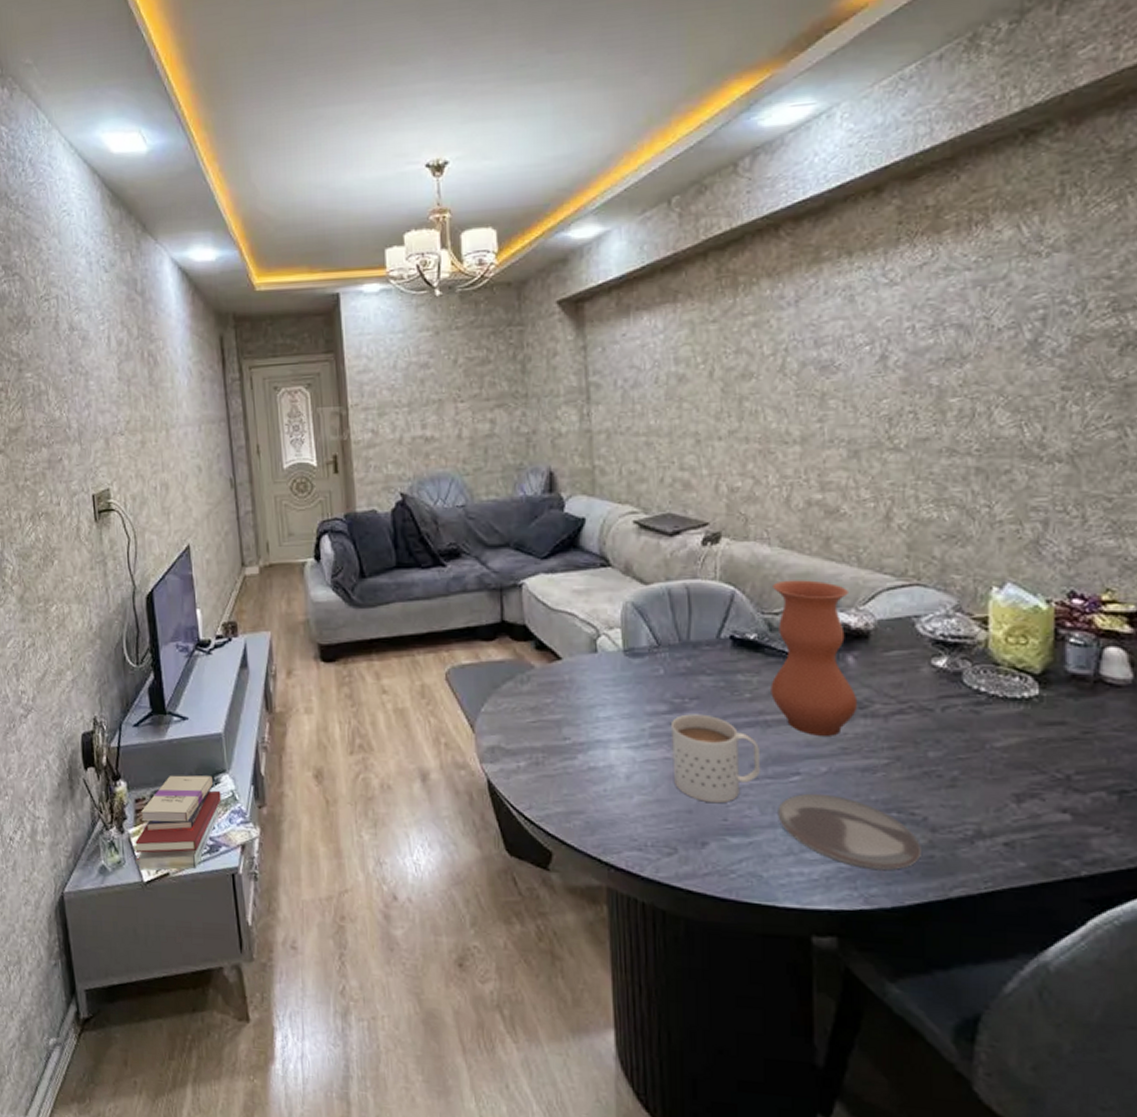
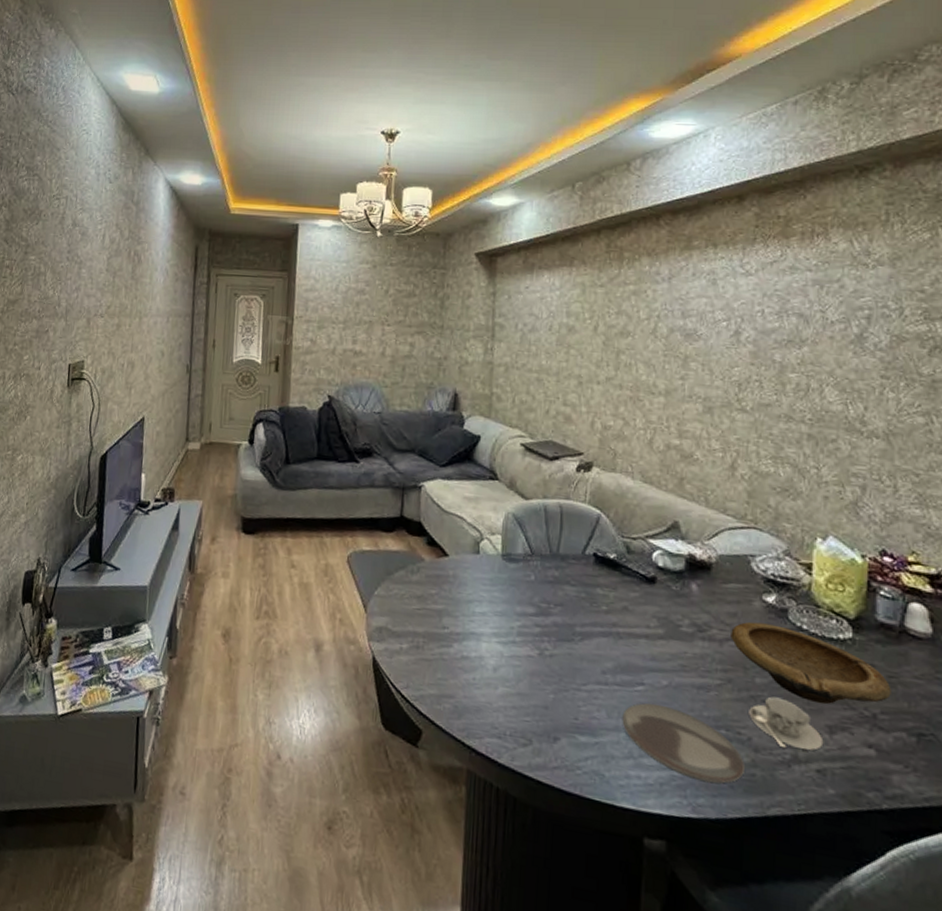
books: present [135,775,222,871] -> none [53,619,139,708]
mug: present [670,714,761,804] -> none [534,618,611,703]
vase: present [771,580,858,736] -> none [624,510,698,654]
bowl: none [896,690,1087,772] -> present [730,621,891,704]
teacup: none [923,770,1011,825] -> present [749,697,824,750]

